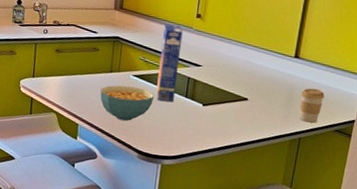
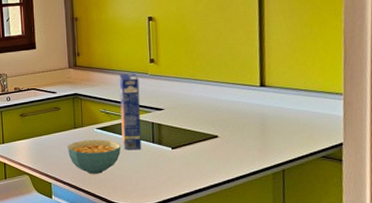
coffee cup: present [299,88,325,123] -> none [275,115,302,152]

